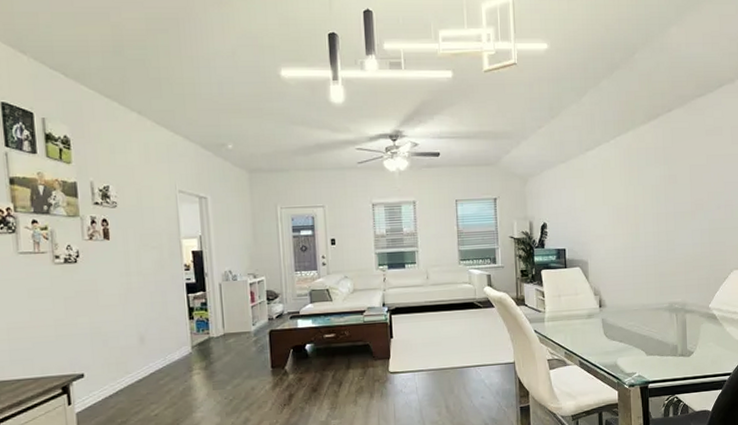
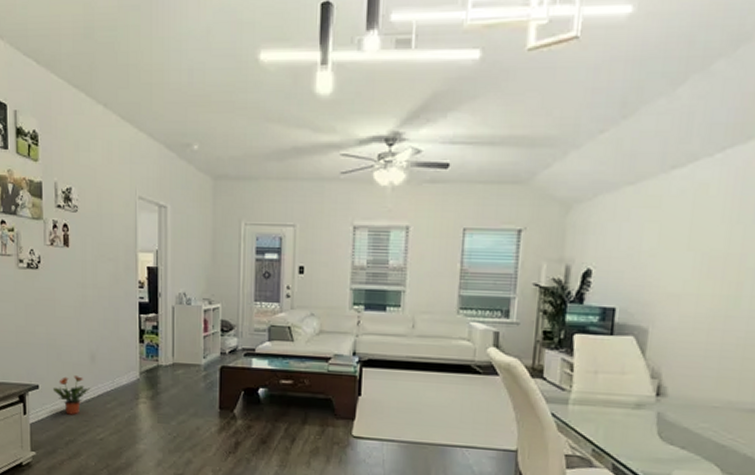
potted plant: none [99,359,142,398] -> present [52,376,91,415]

